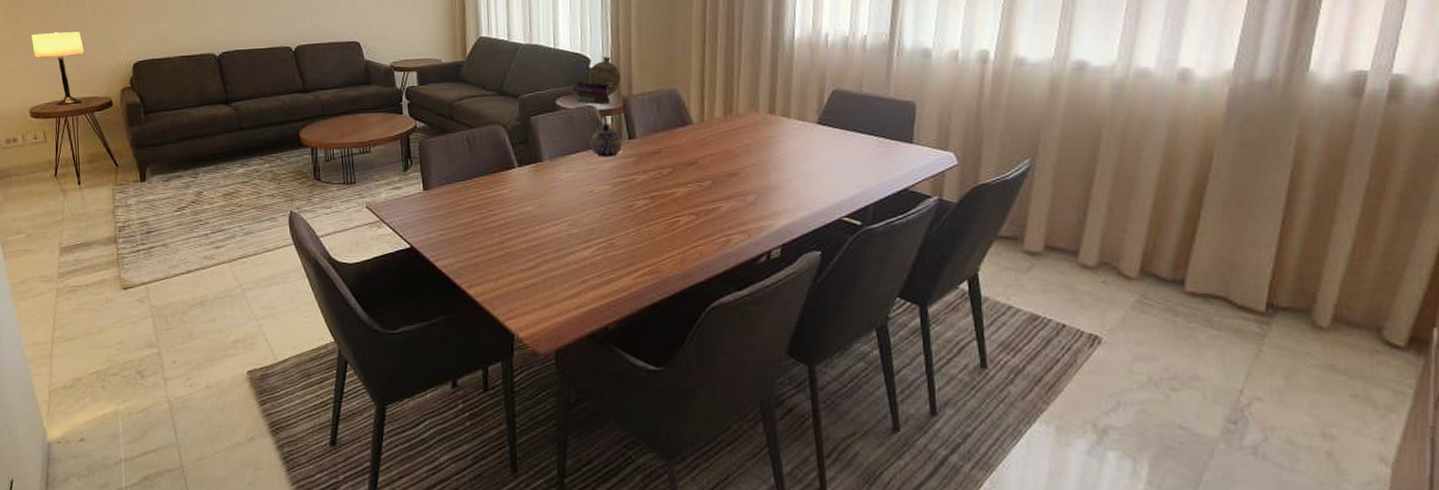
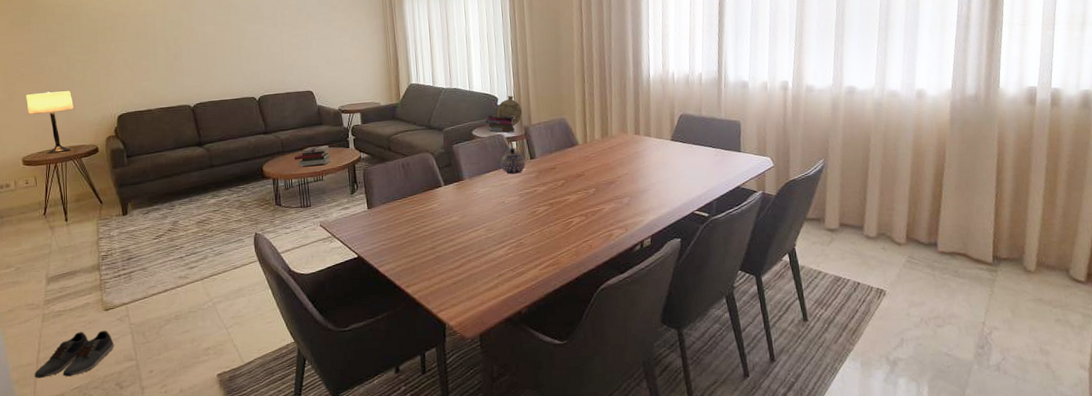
shoe: none [50,311,134,359] -> present [35,330,115,378]
books: none [336,110,381,136] -> present [294,146,331,167]

